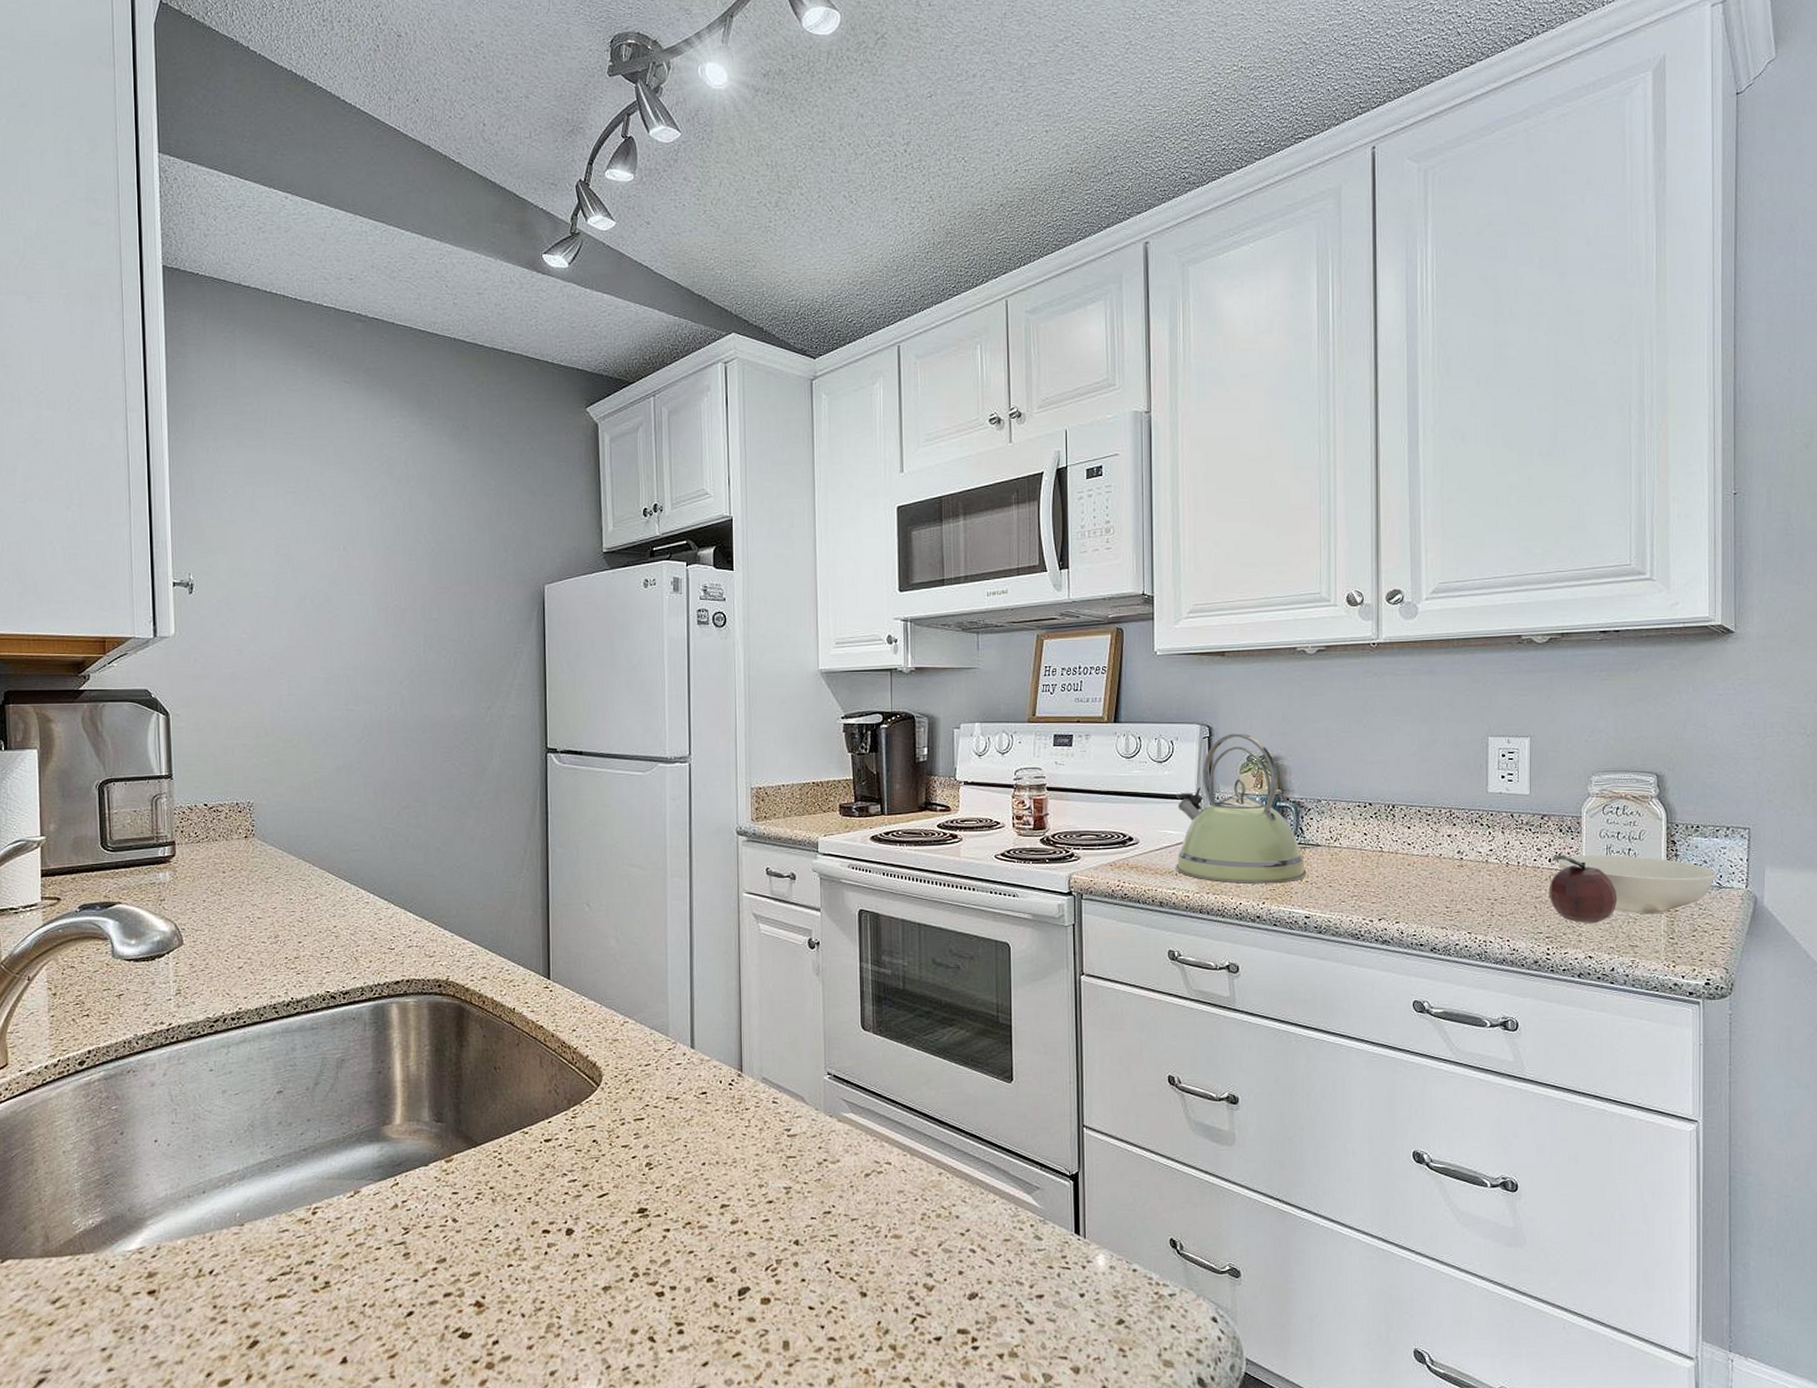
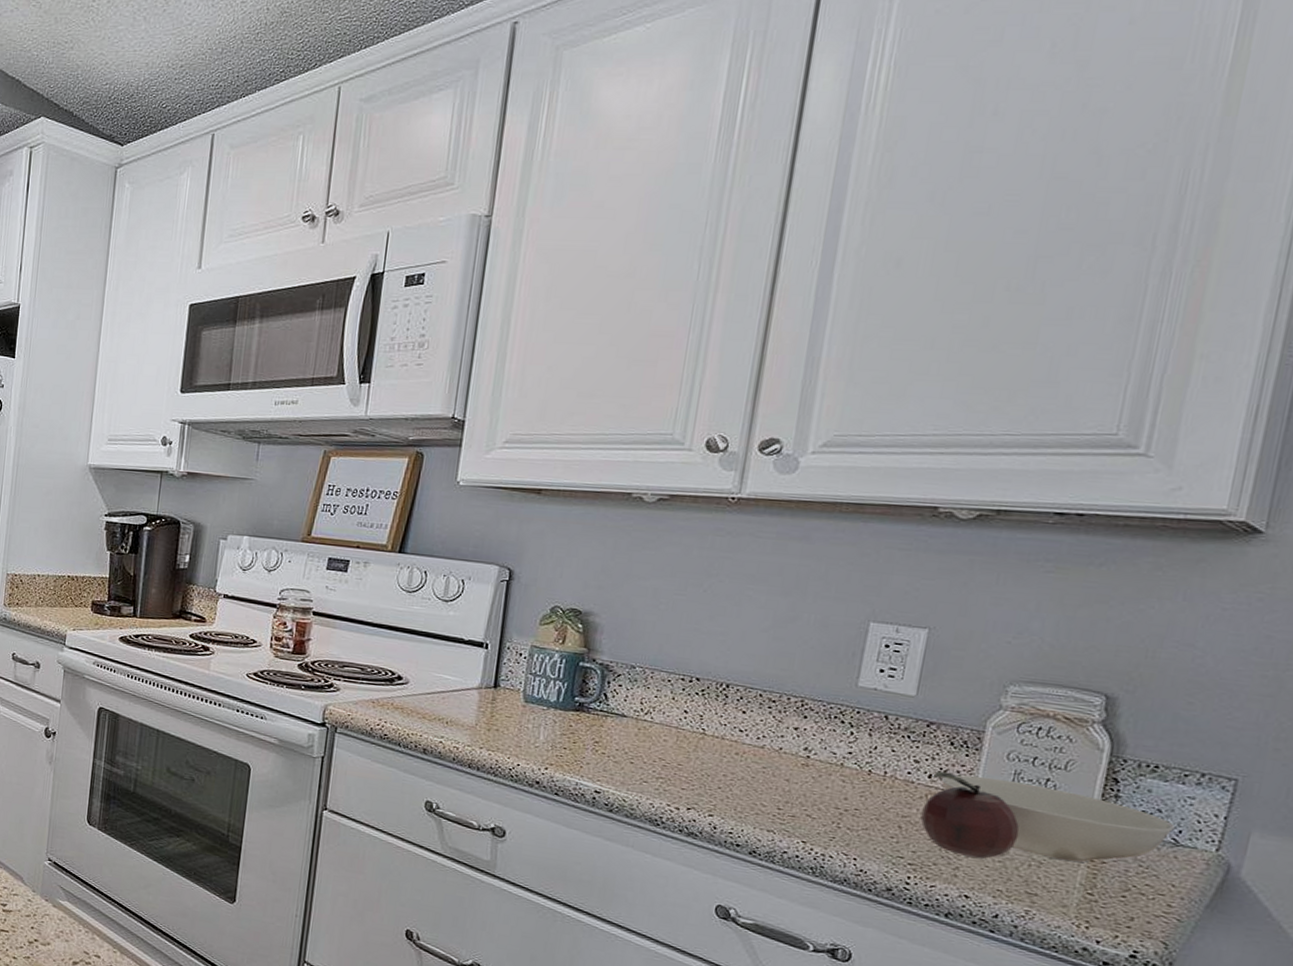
kettle: present [1176,733,1306,884] -> none [447,580,605,751]

